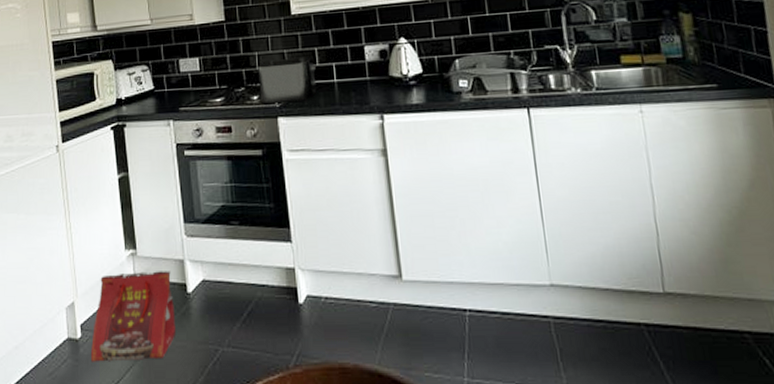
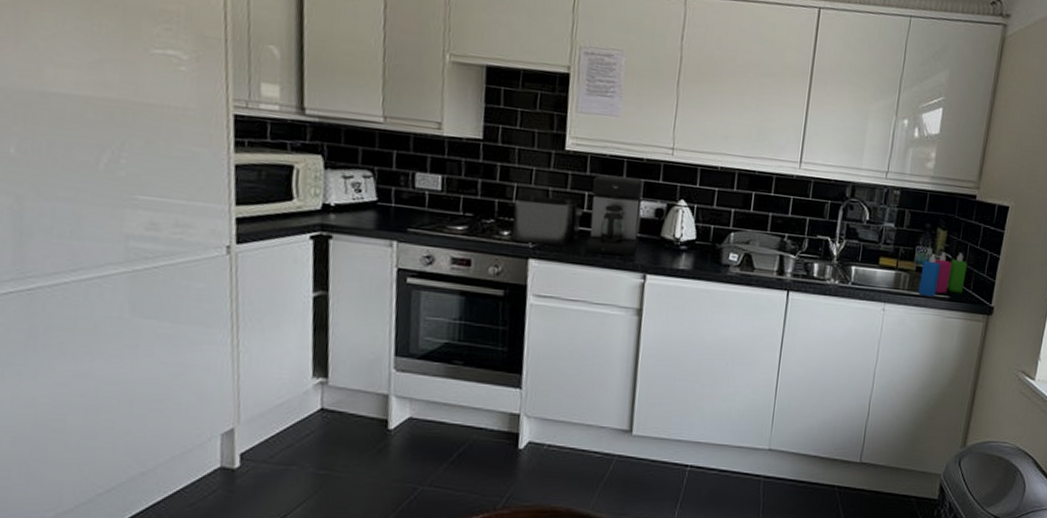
shopping bag: present [90,271,177,362] -> none [250,402,370,495]
coffee maker: none [318,26,371,103] -> present [584,174,643,256]
soap dispenser: none [673,34,733,90] -> present [918,251,967,297]

